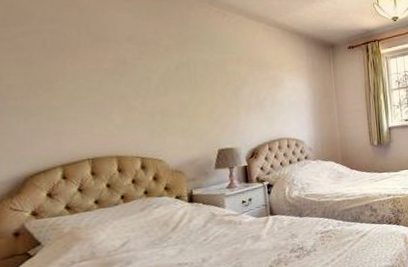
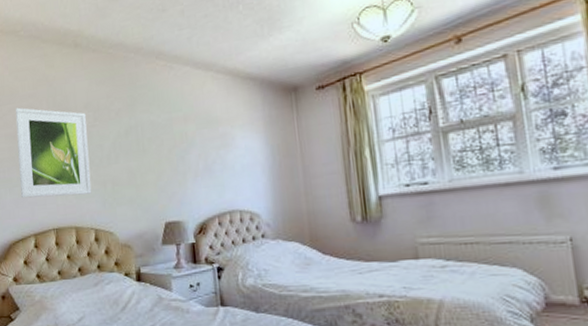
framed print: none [30,30,137,128] -> present [15,107,92,199]

